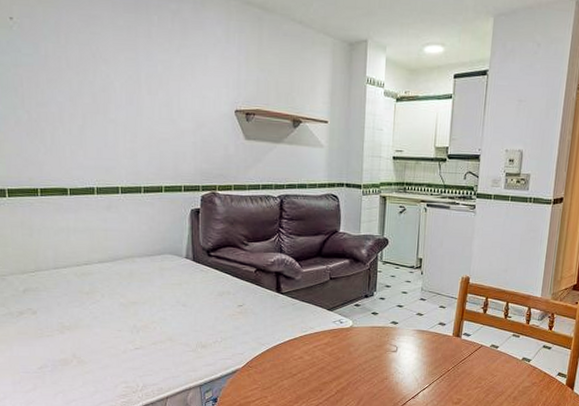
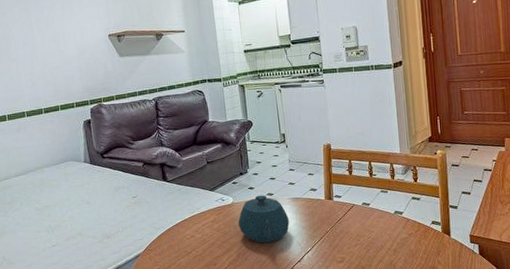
teapot: none [354,322,410,374] -> present [238,195,290,243]

